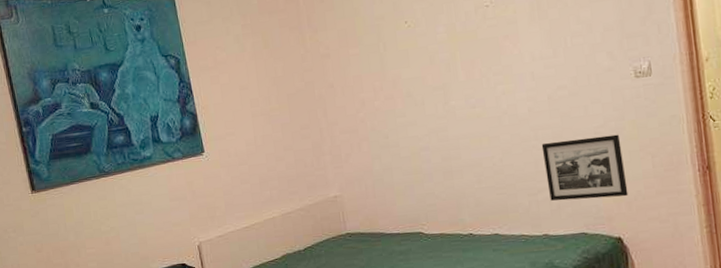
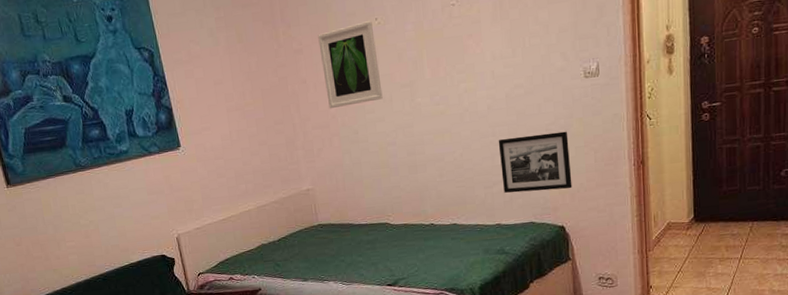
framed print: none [345,24,414,113] -> present [318,21,383,109]

